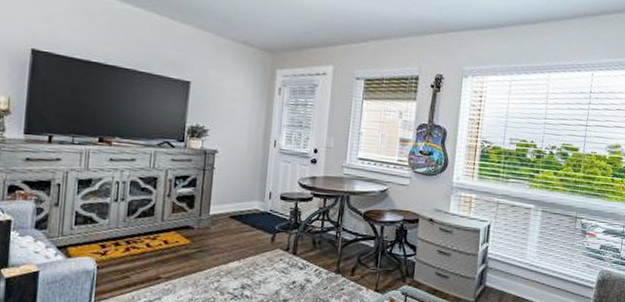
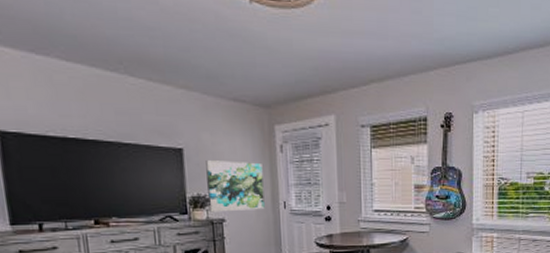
wall art: none [205,95,260,146] -> present [206,160,265,213]

